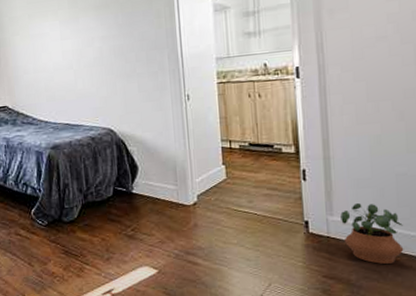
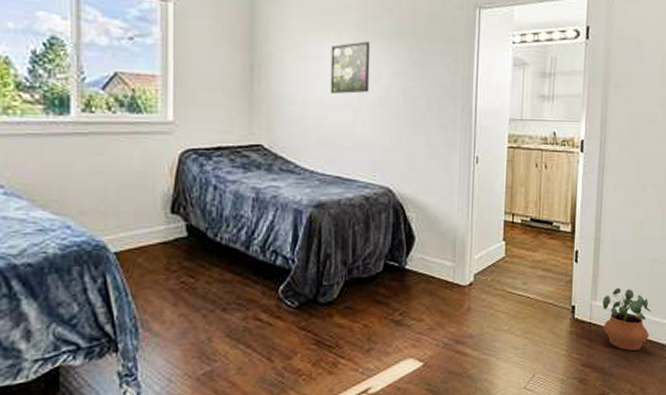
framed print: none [50,15,85,61] -> present [330,41,371,95]

